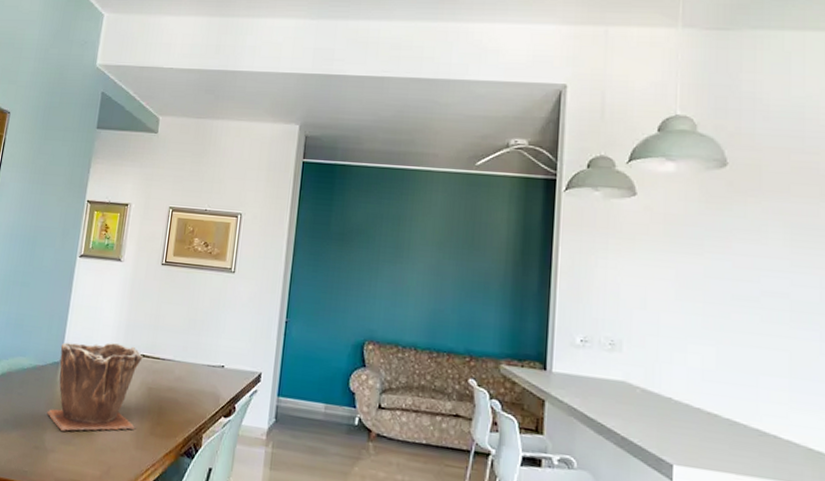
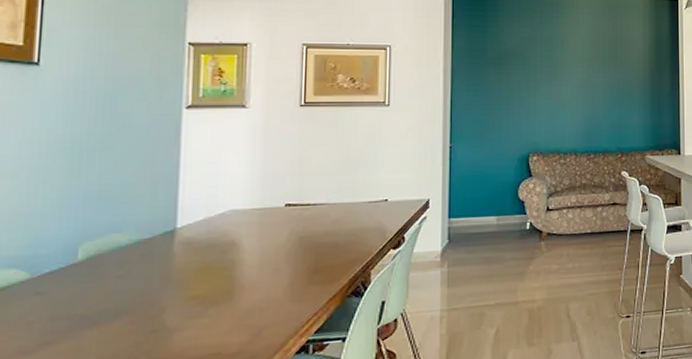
plant pot: present [47,342,143,431] -> none [164,197,289,305]

